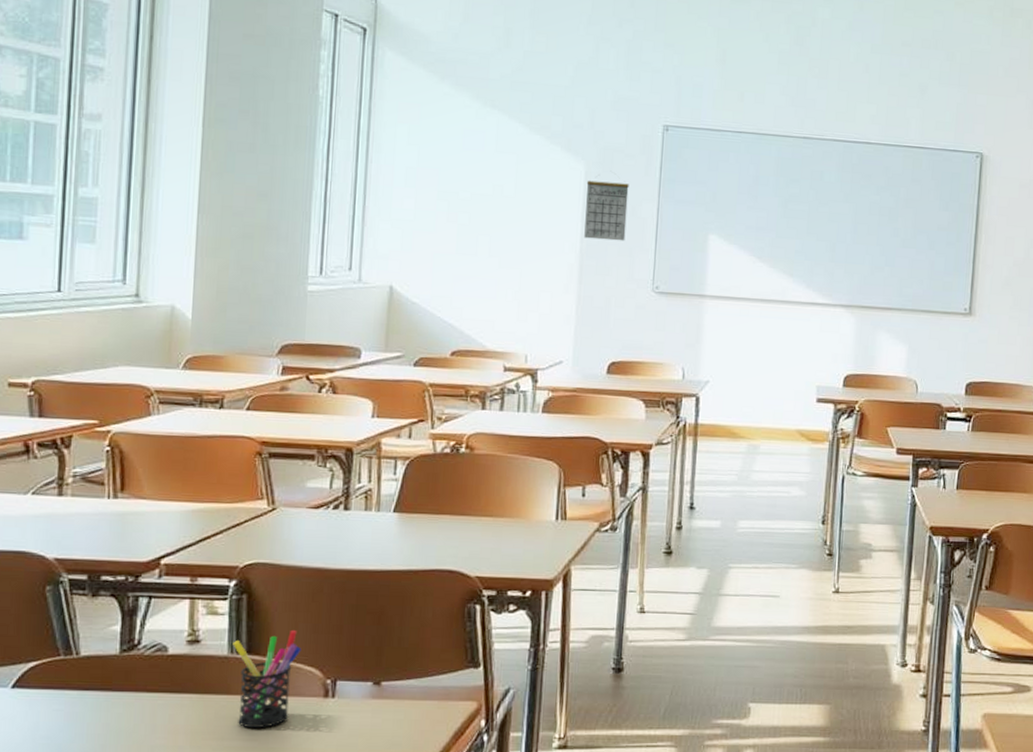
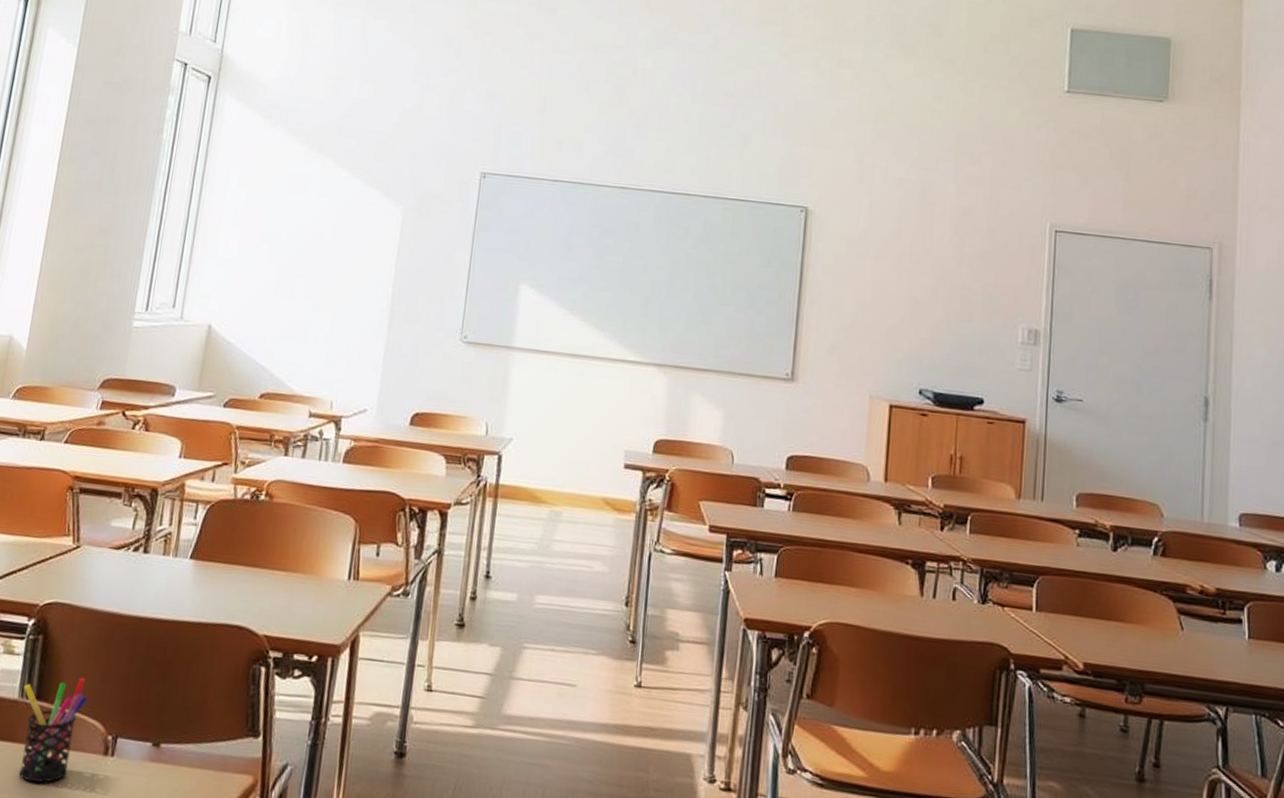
calendar: present [584,180,629,241] -> none [397,225,444,288]

